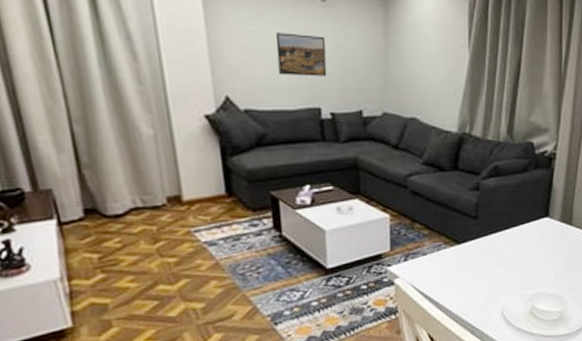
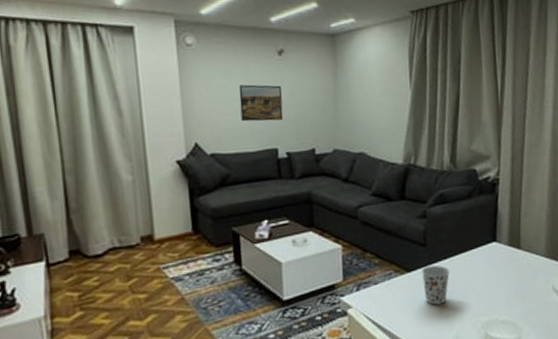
cup: none [472,238,501,277] -> present [422,265,450,305]

